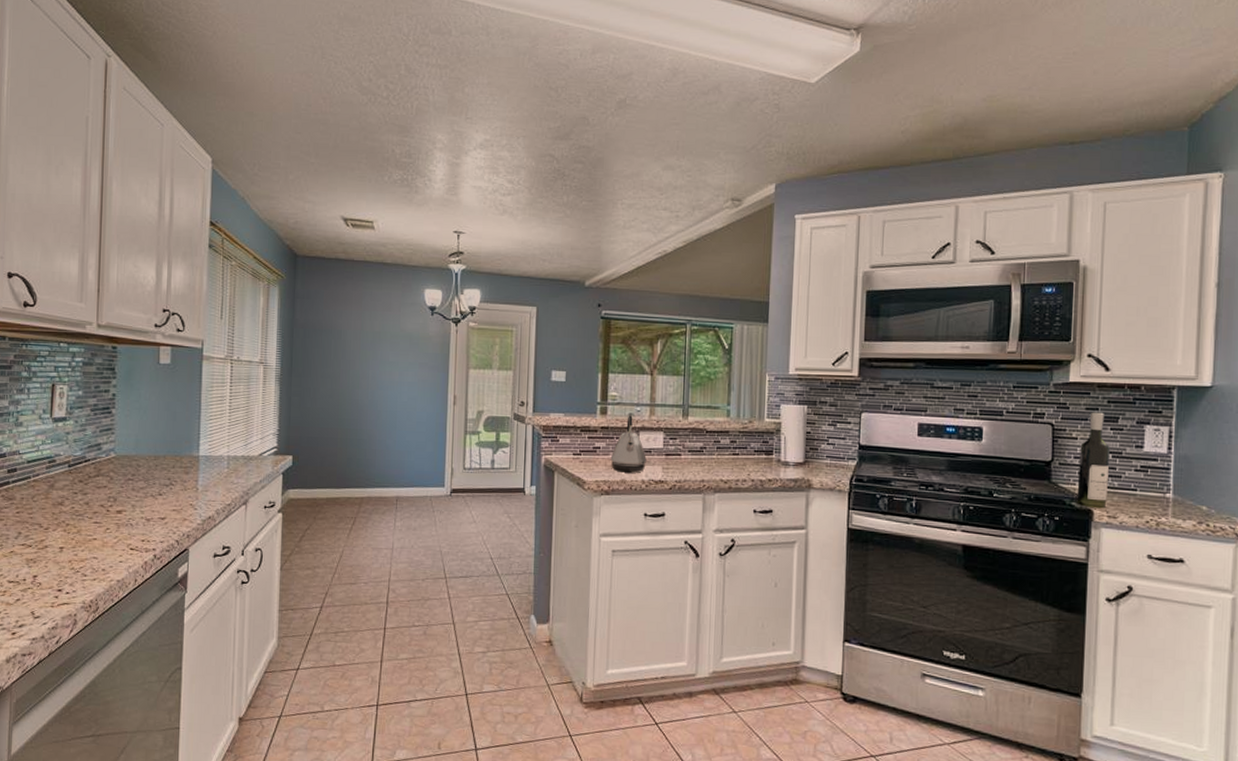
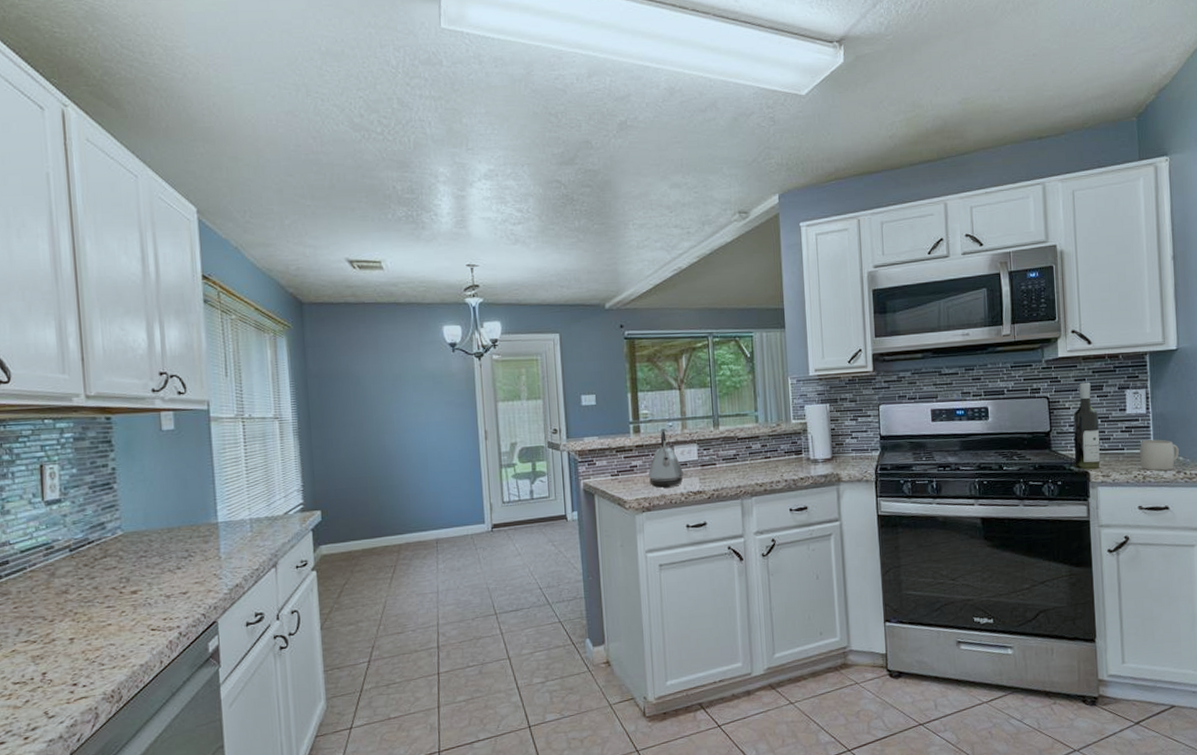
mug: none [1154,483,1203,519] -> present [1139,439,1179,471]

